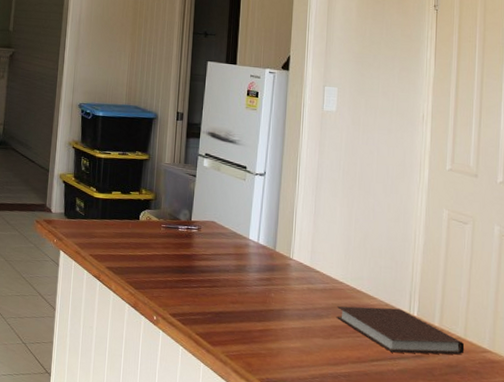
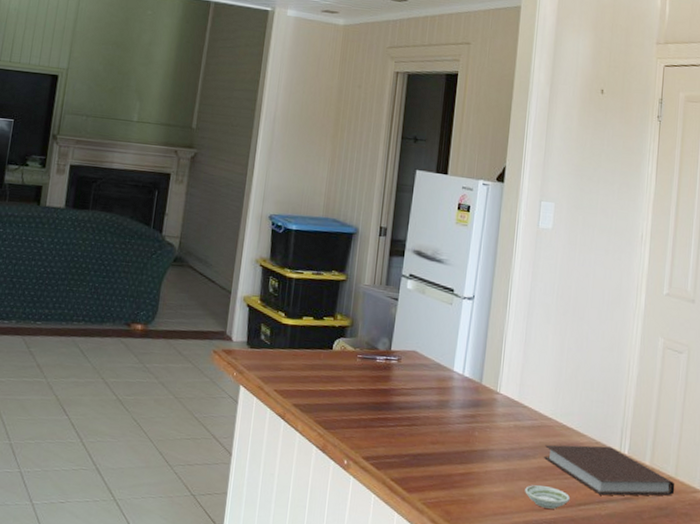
saucer: none [320,341,363,364] -> present [525,485,571,509]

